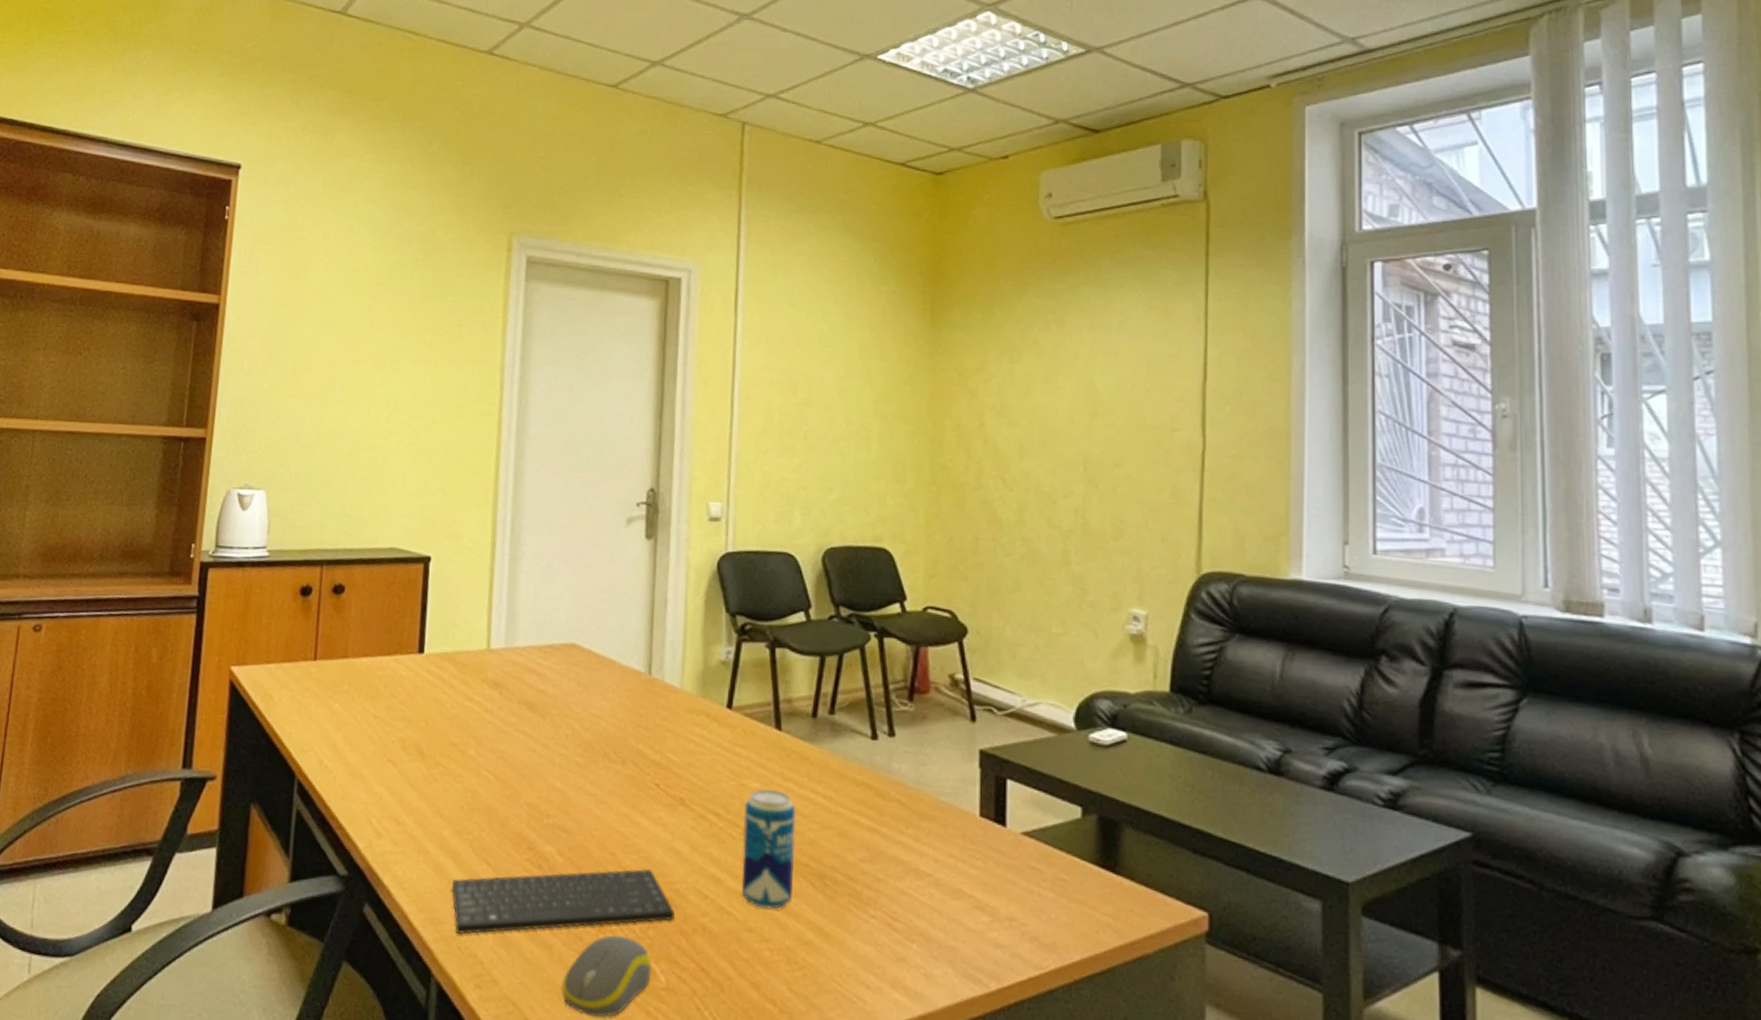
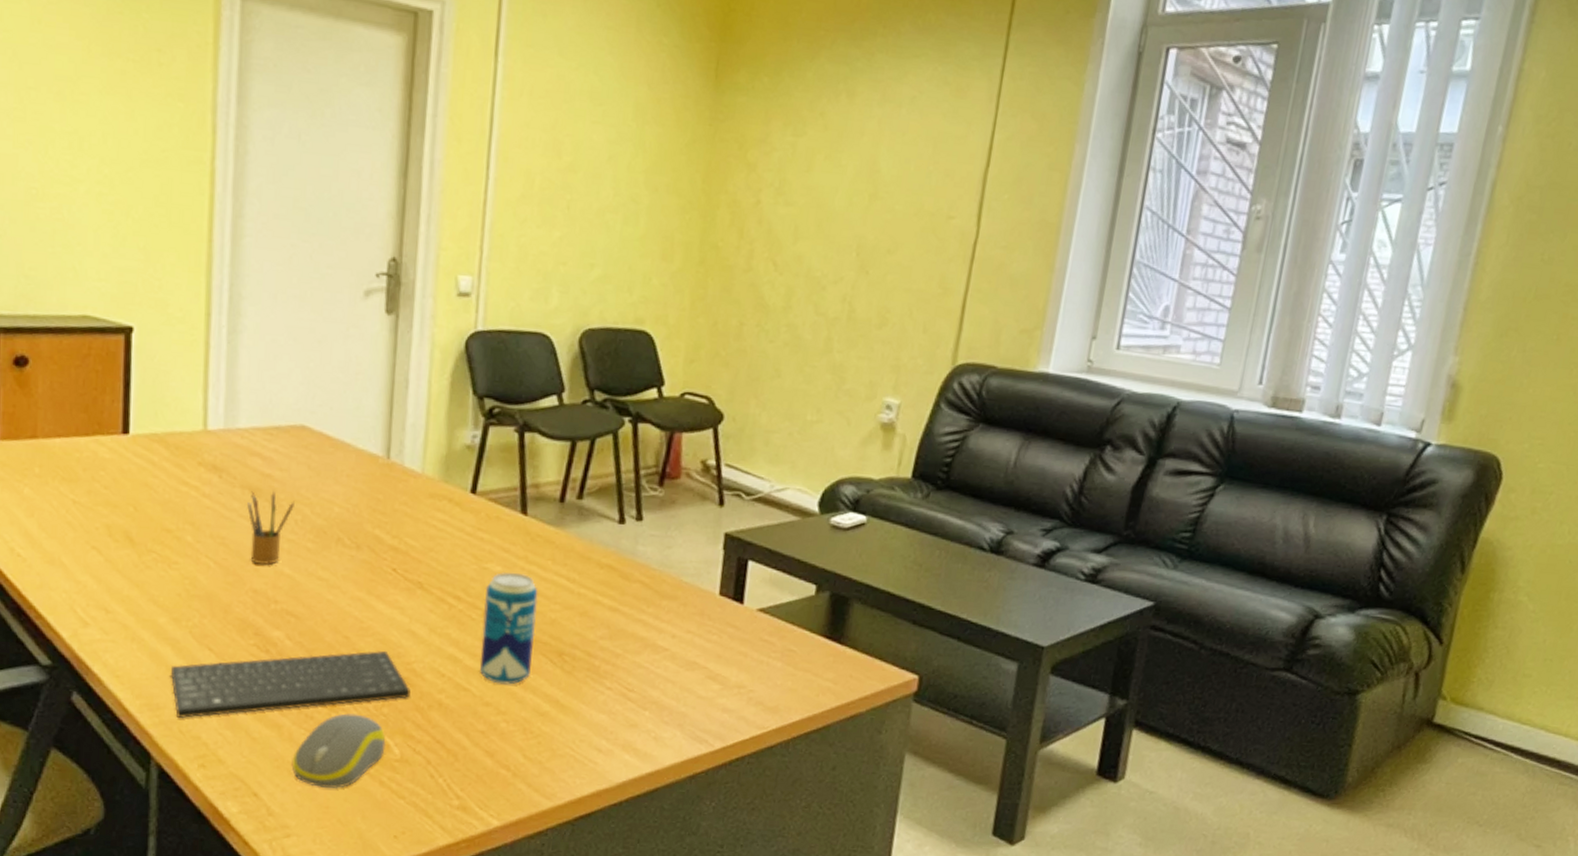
pencil box: none [523,705,566,779] -> present [247,490,295,565]

